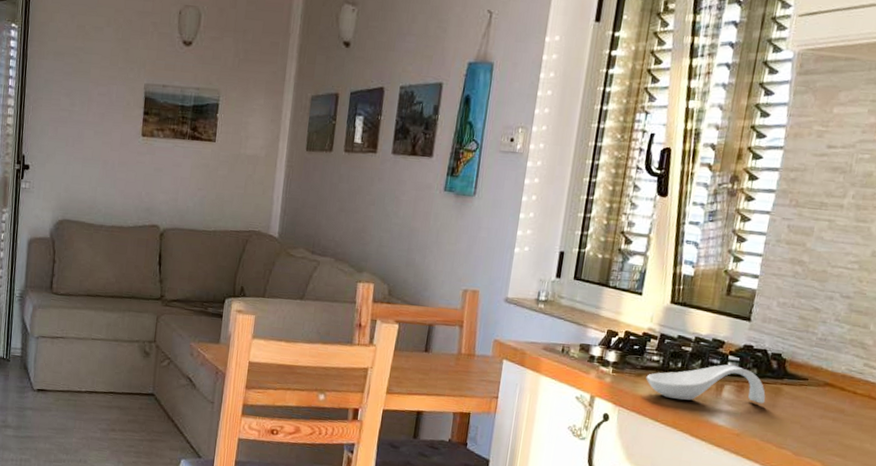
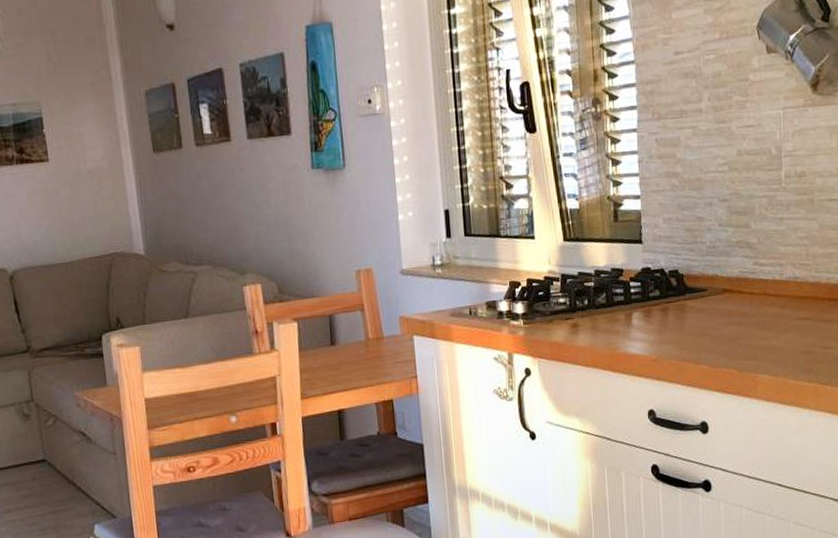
spoon rest: present [646,364,766,404] -> none [557,291,673,338]

